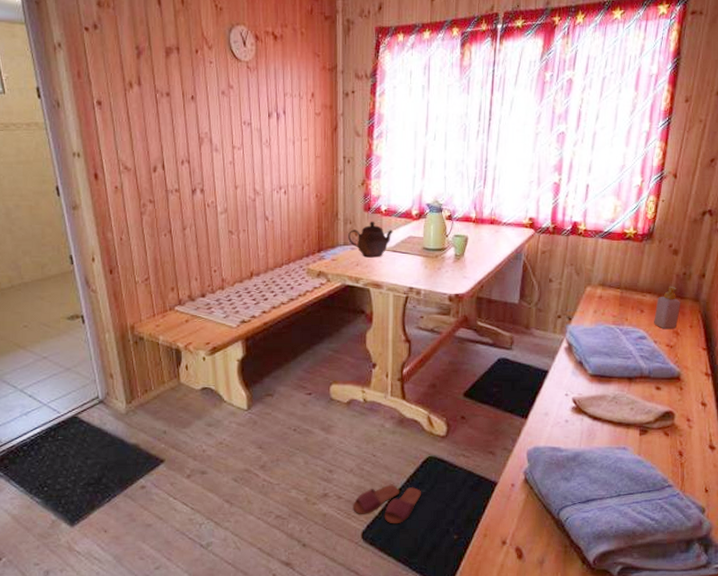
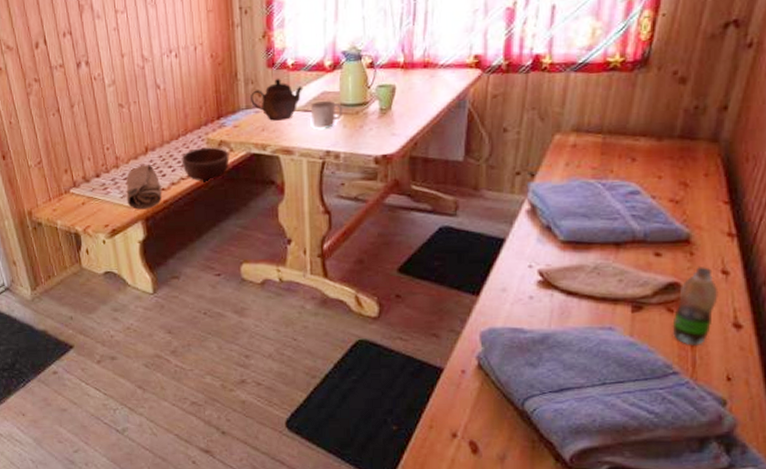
towel: none [229,287,263,330] -> present [126,163,162,210]
wooden bowl: none [283,276,327,306] -> present [181,147,230,180]
slippers: present [353,484,422,524] -> none [274,370,353,413]
mug: none [399,243,425,268] -> present [311,100,343,129]
soap bottle: present [654,286,681,330] -> none [651,124,692,181]
bottle: none [667,398,699,463] -> present [672,265,719,345]

